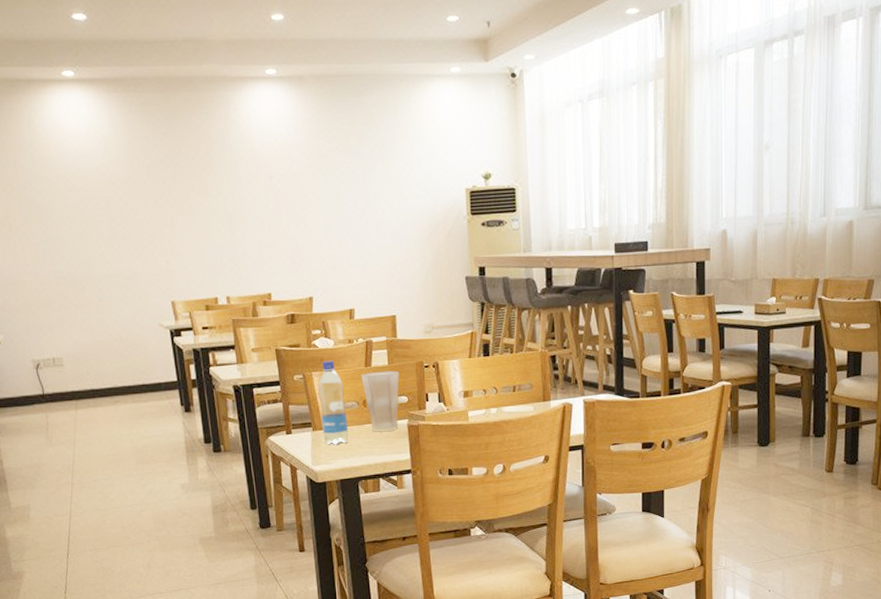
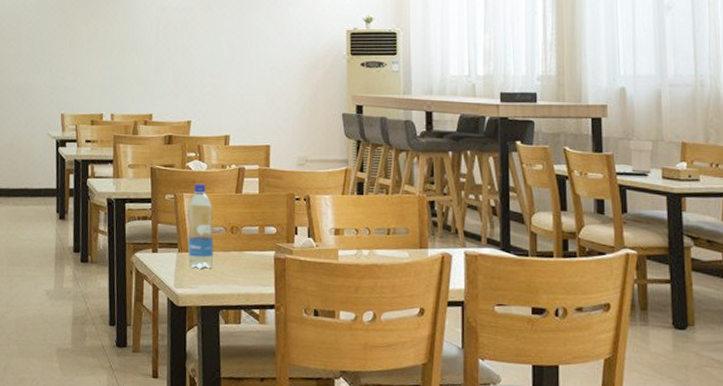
cup: present [361,370,400,432] -> none [231,199,269,262]
cup: none [728,280,748,311] -> present [628,140,653,173]

